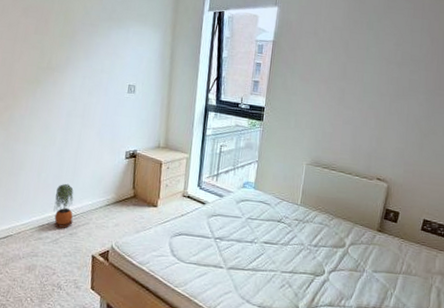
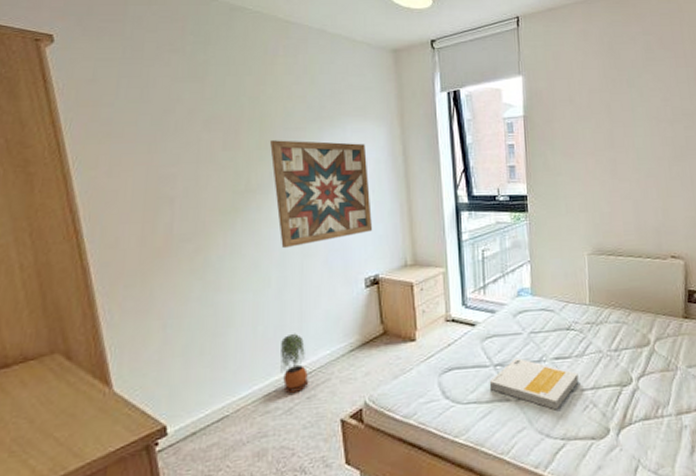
wall art: none [67,31,142,118] -> present [270,140,372,249]
book: none [208,235,281,283] -> present [489,357,579,410]

